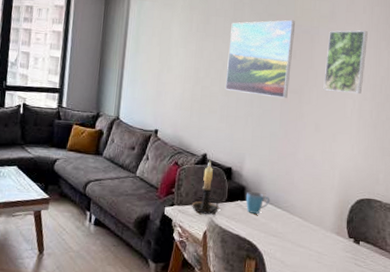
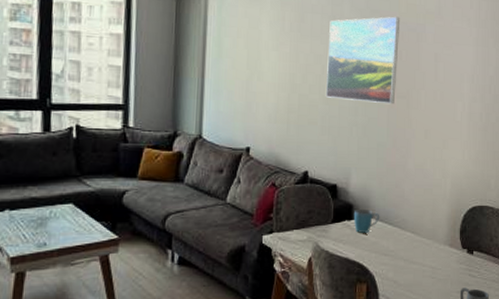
candle holder: present [191,160,220,216] -> none [292,178,325,240]
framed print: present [323,30,368,94] -> none [432,27,475,95]

